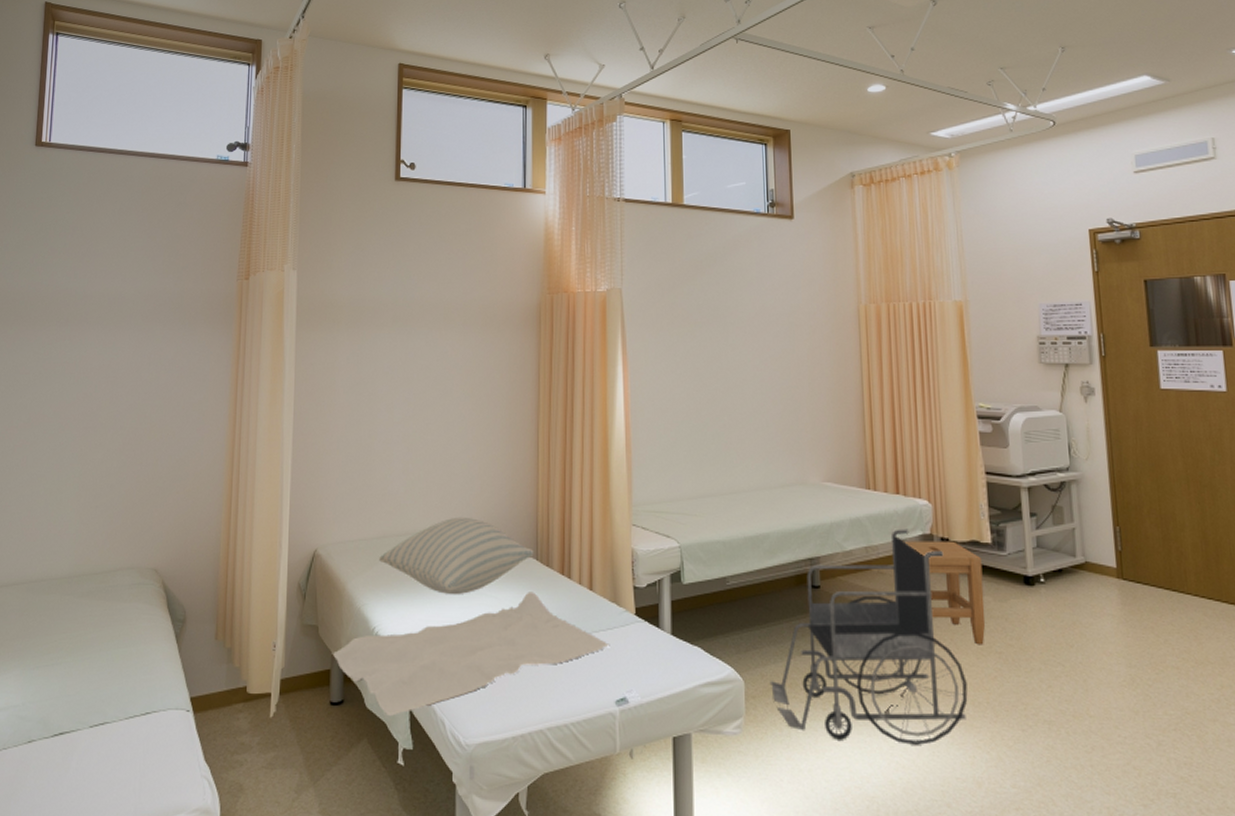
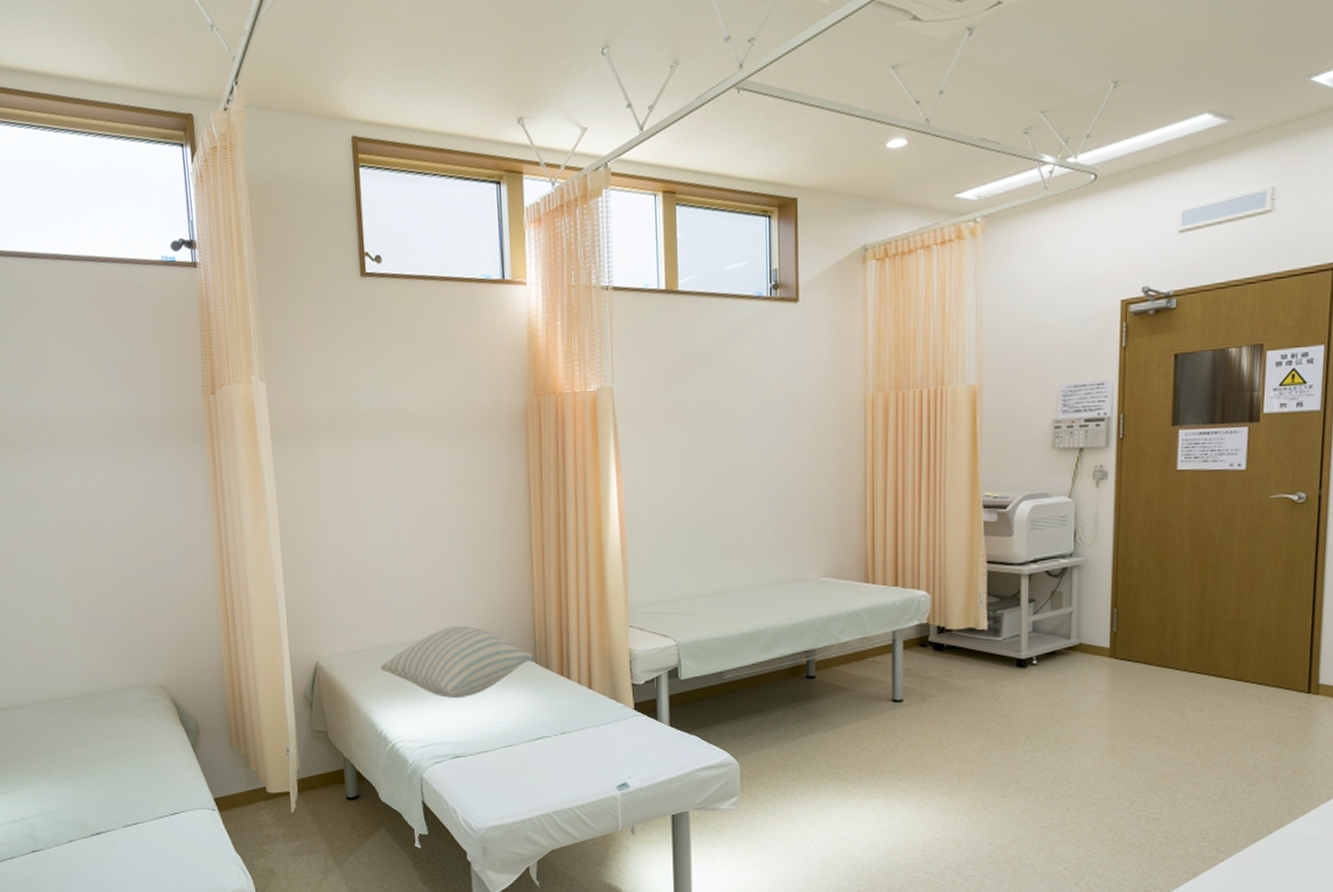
towel: present [332,592,610,717] -> none [343,692,611,808]
wheelchair: present [769,529,968,745] -> none [764,619,953,813]
stool: present [902,541,986,645] -> none [899,629,976,724]

